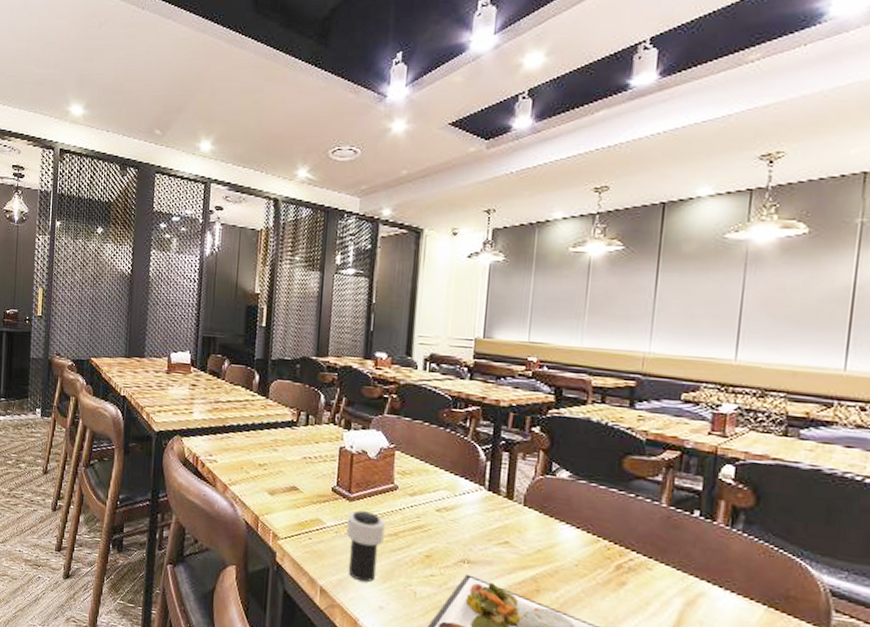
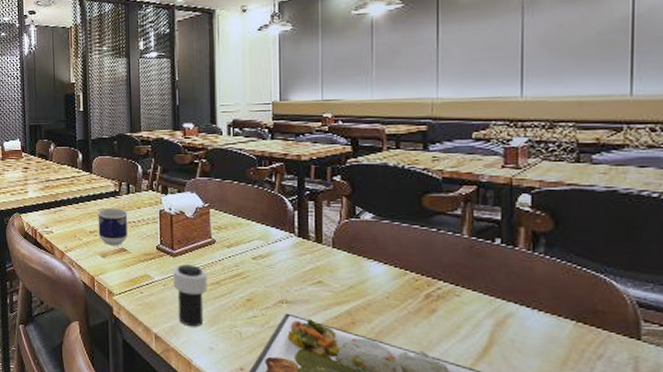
cup: none [268,439,304,483] -> present [97,208,128,246]

